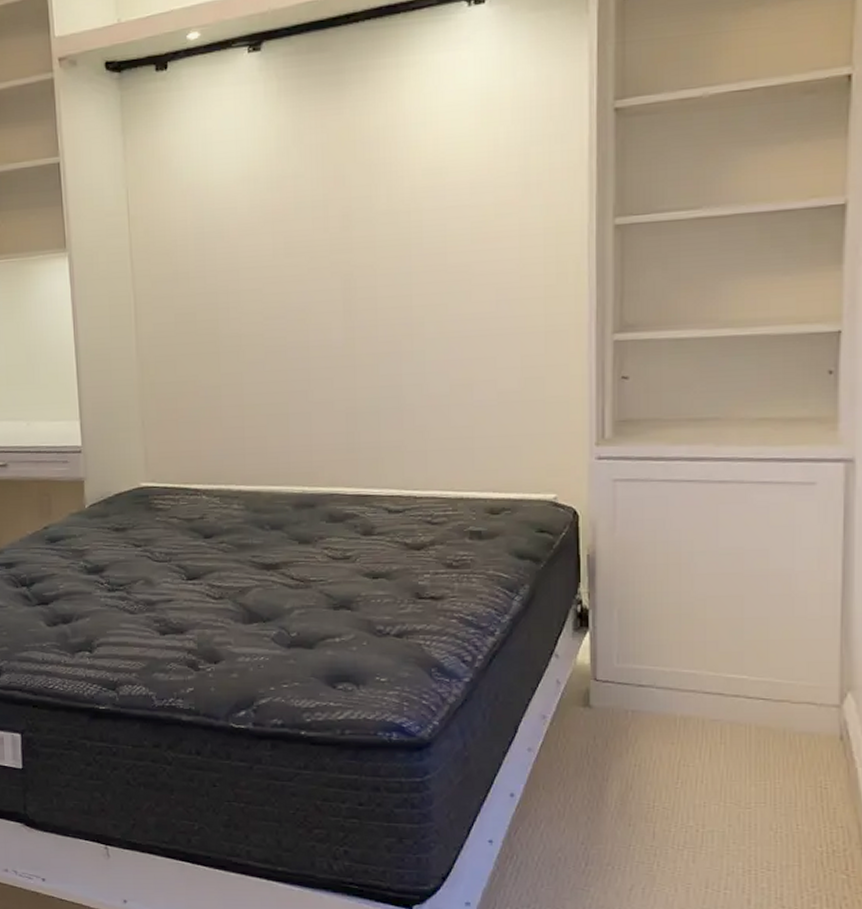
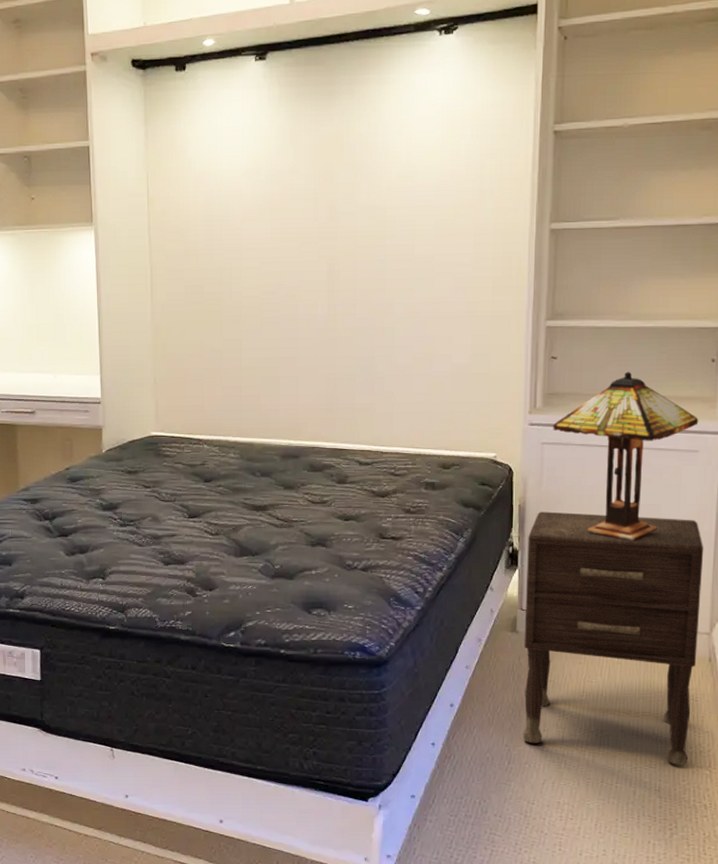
nightstand: none [599,561,828,867] -> present [522,511,704,765]
table lamp: none [627,389,815,595] -> present [553,371,699,541]

